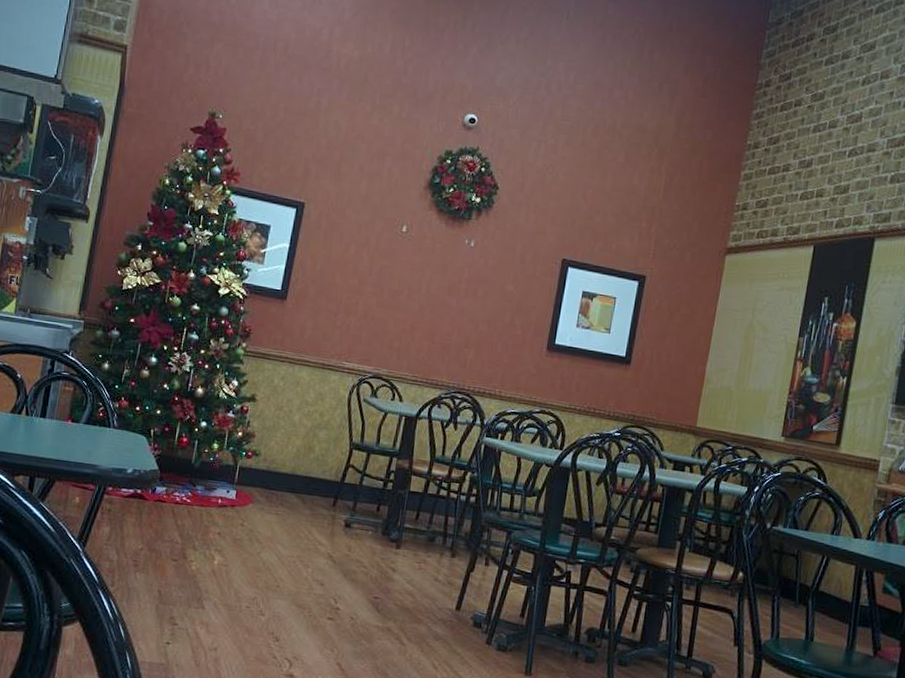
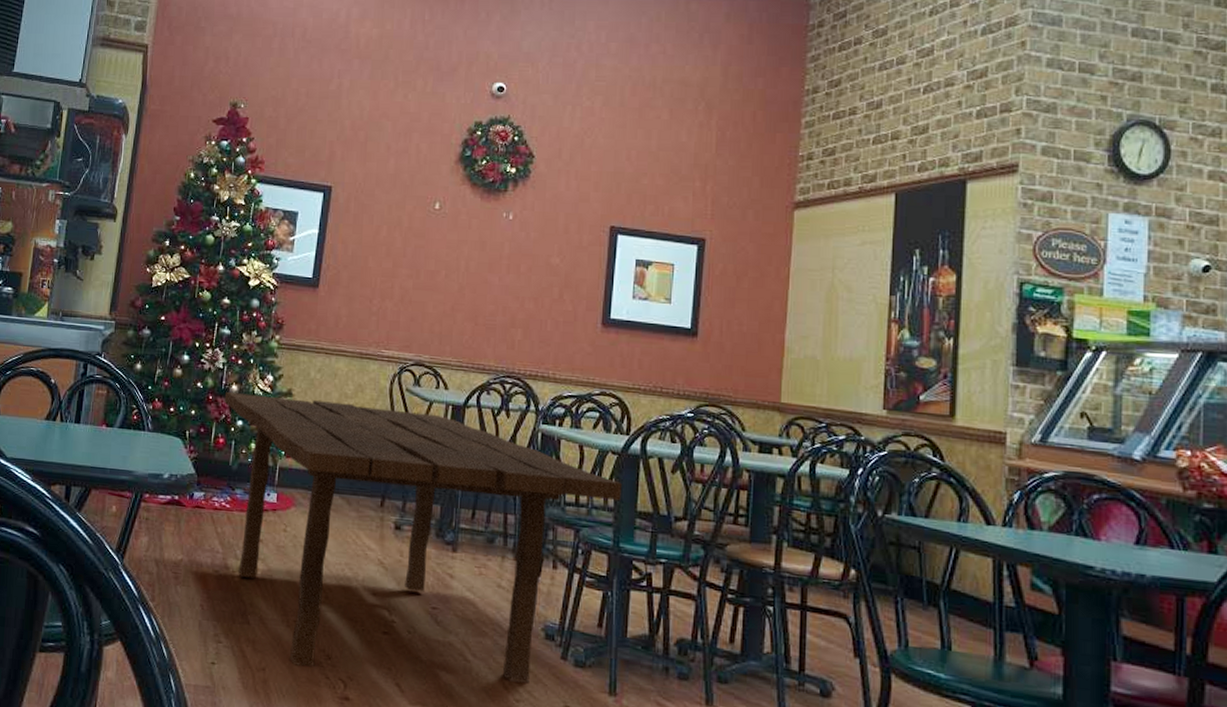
dining table: none [189,394,553,664] -> present [224,392,623,684]

